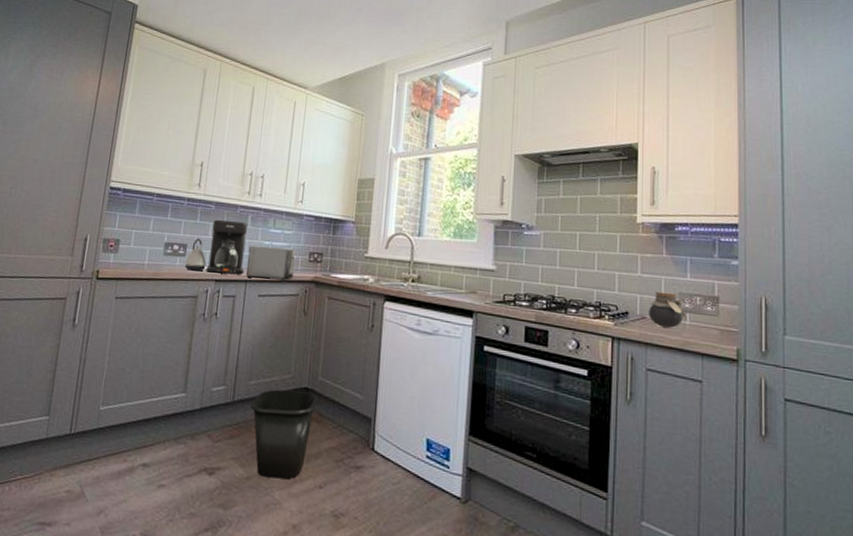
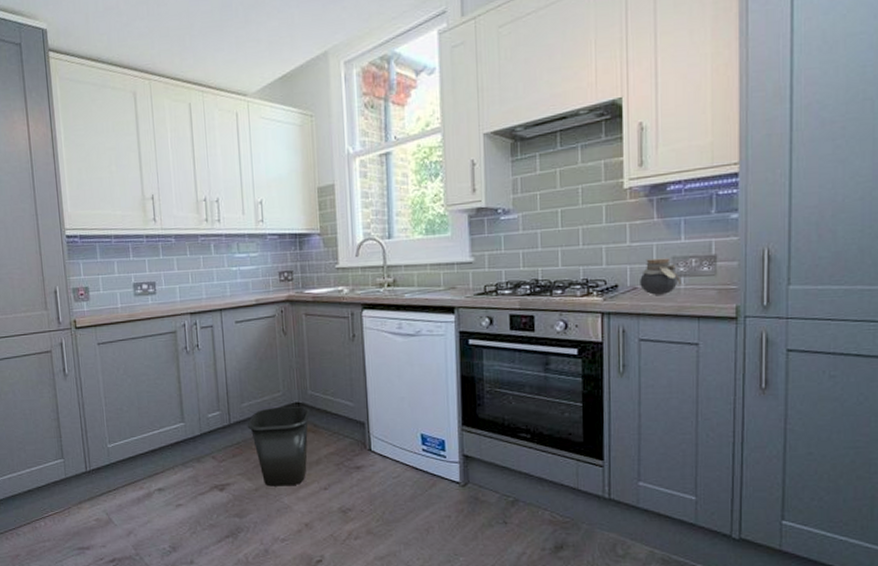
kettle: present [184,238,207,272] -> none [156,274,179,308]
coffee maker: present [205,219,248,275] -> none [176,251,217,308]
toaster: present [245,245,297,282] -> none [217,271,267,307]

